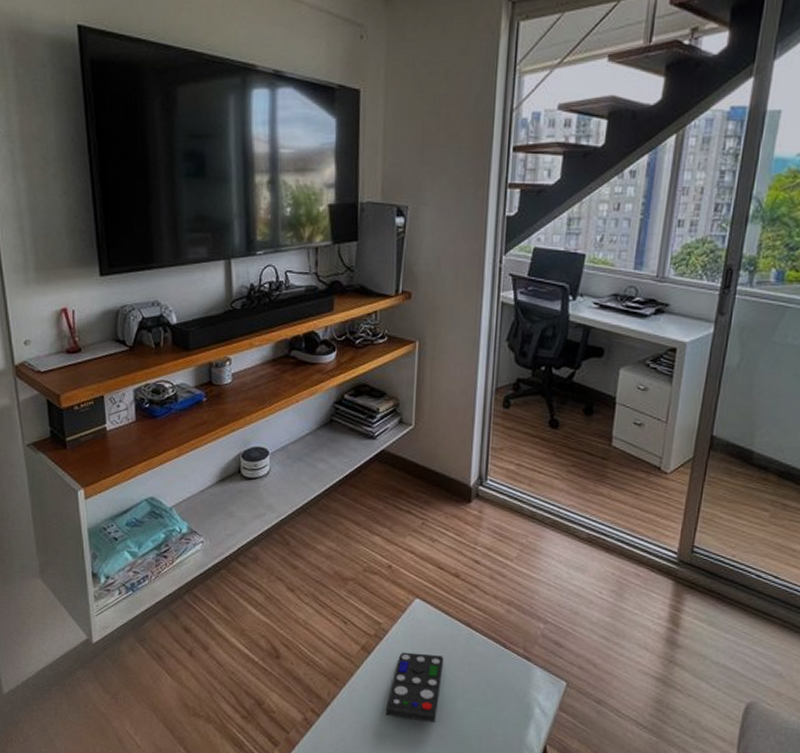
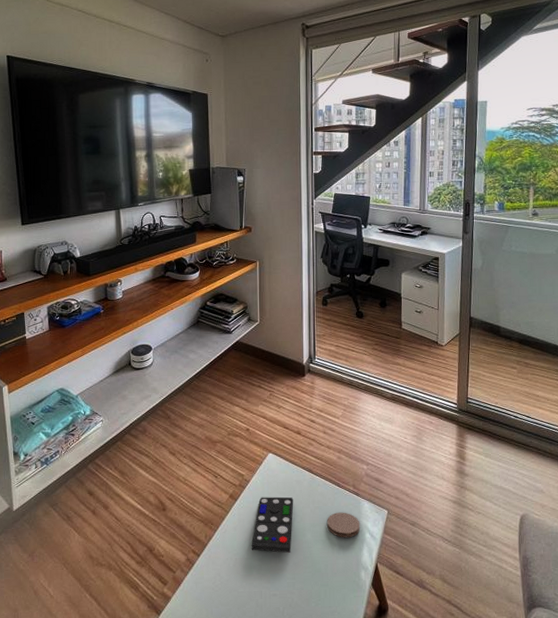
coaster: none [485,679,529,712] -> present [327,512,360,538]

